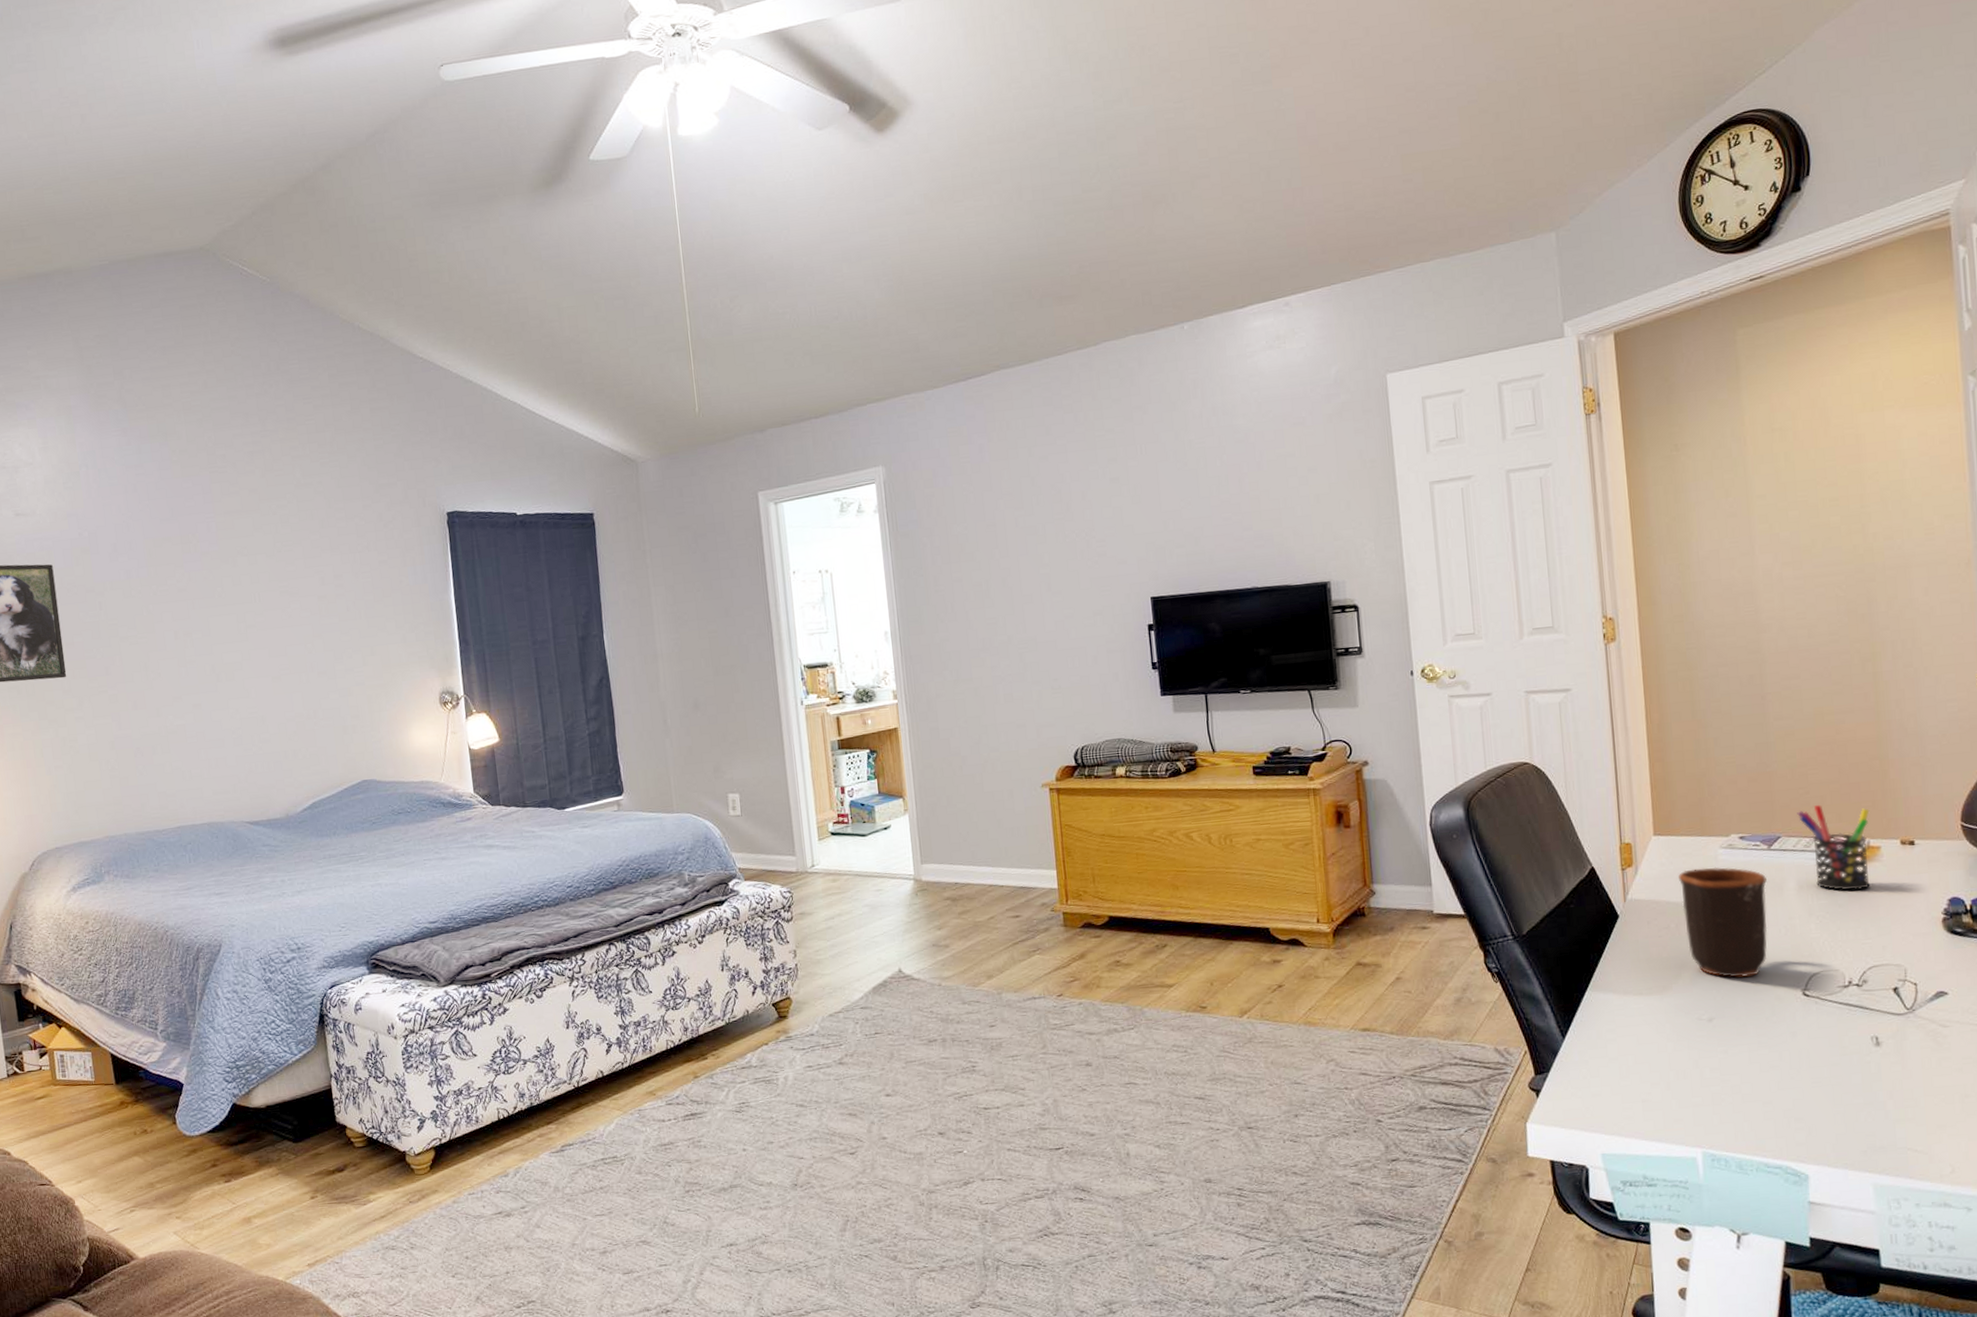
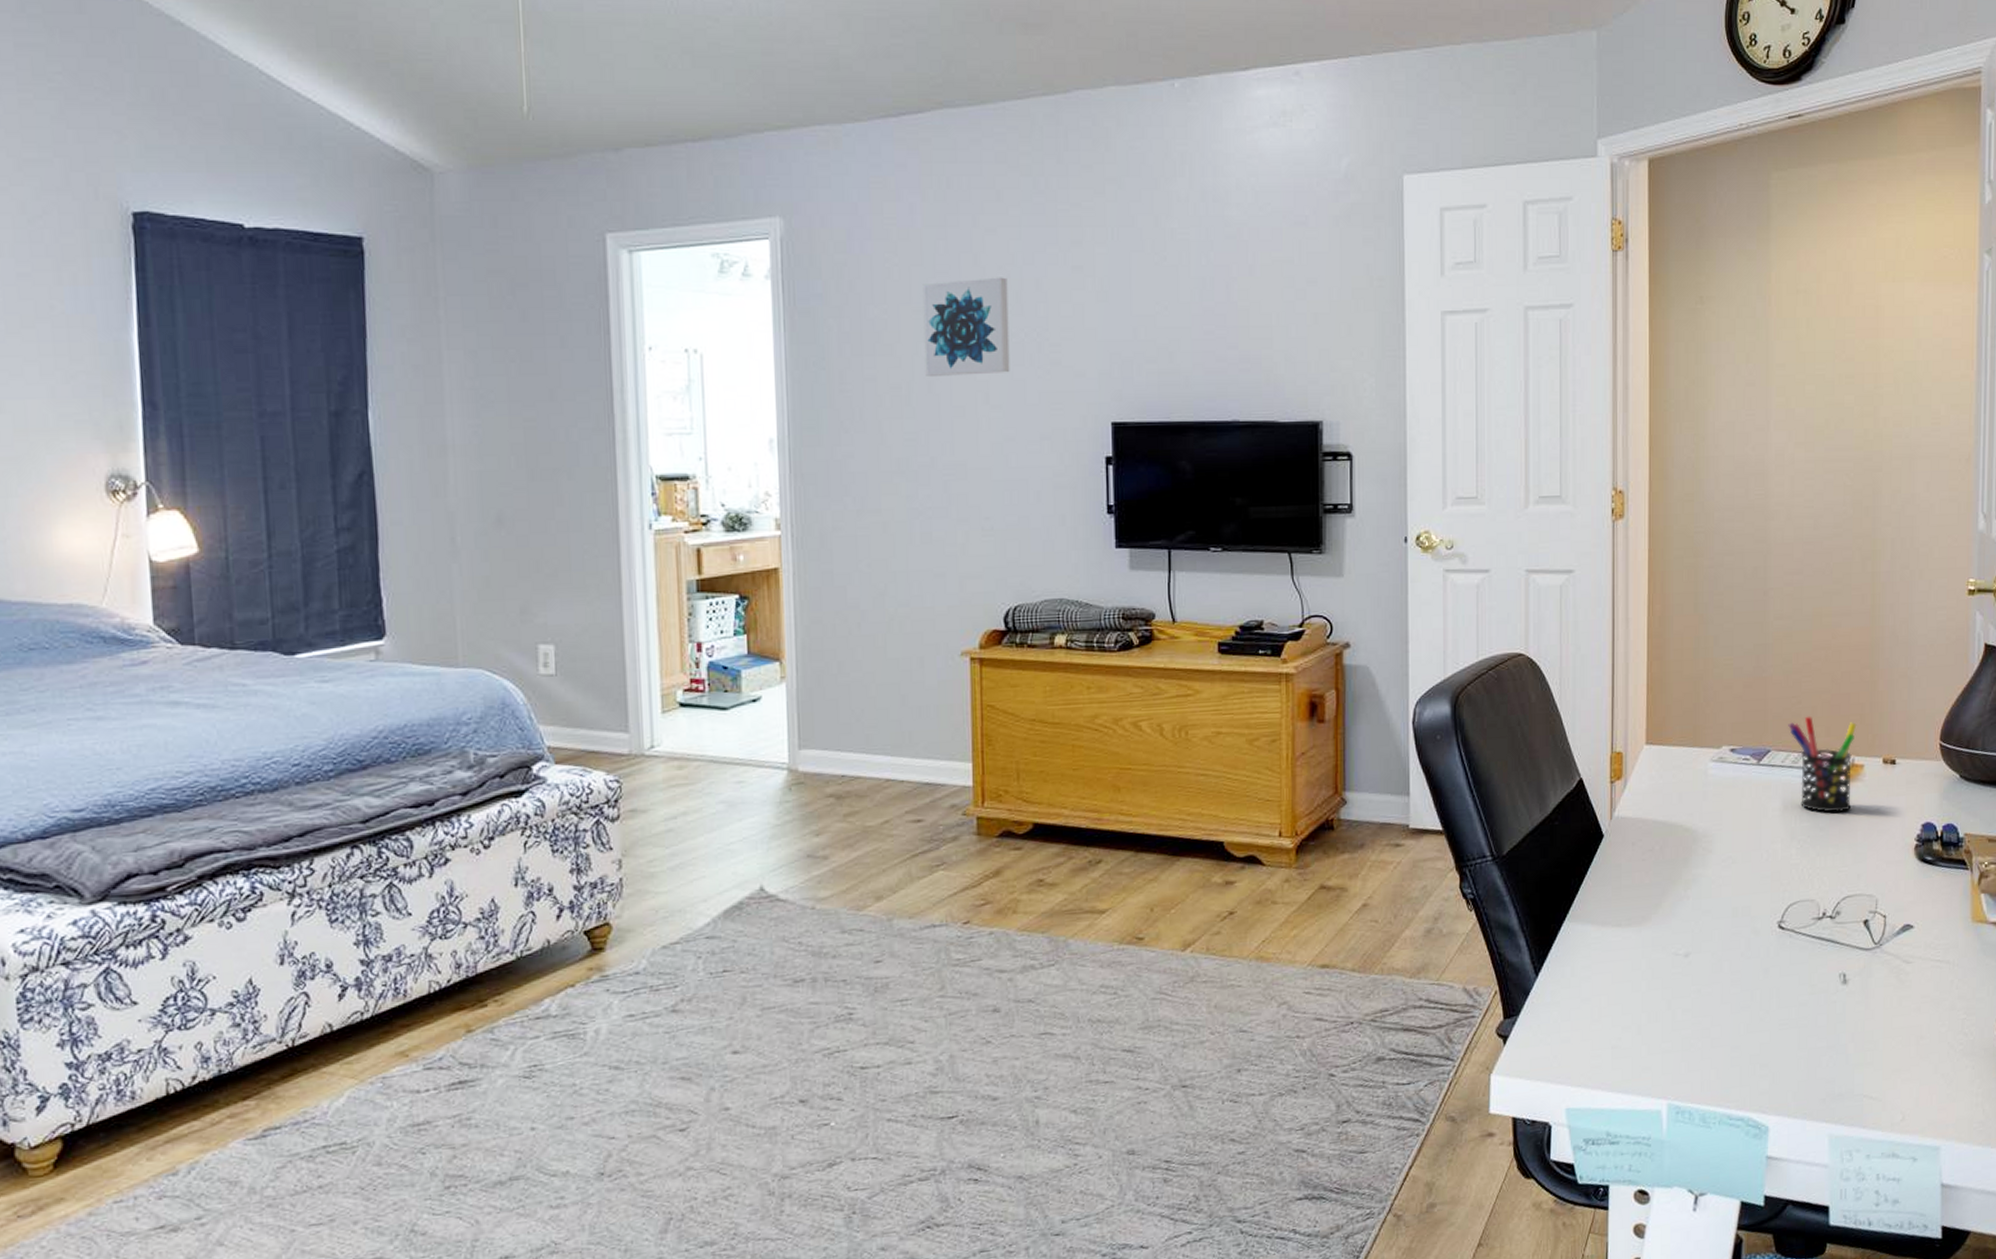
wall art: none [993,492,1066,574] -> present [922,277,1010,376]
mug: present [1678,867,1768,978] -> none [1666,782,1753,907]

